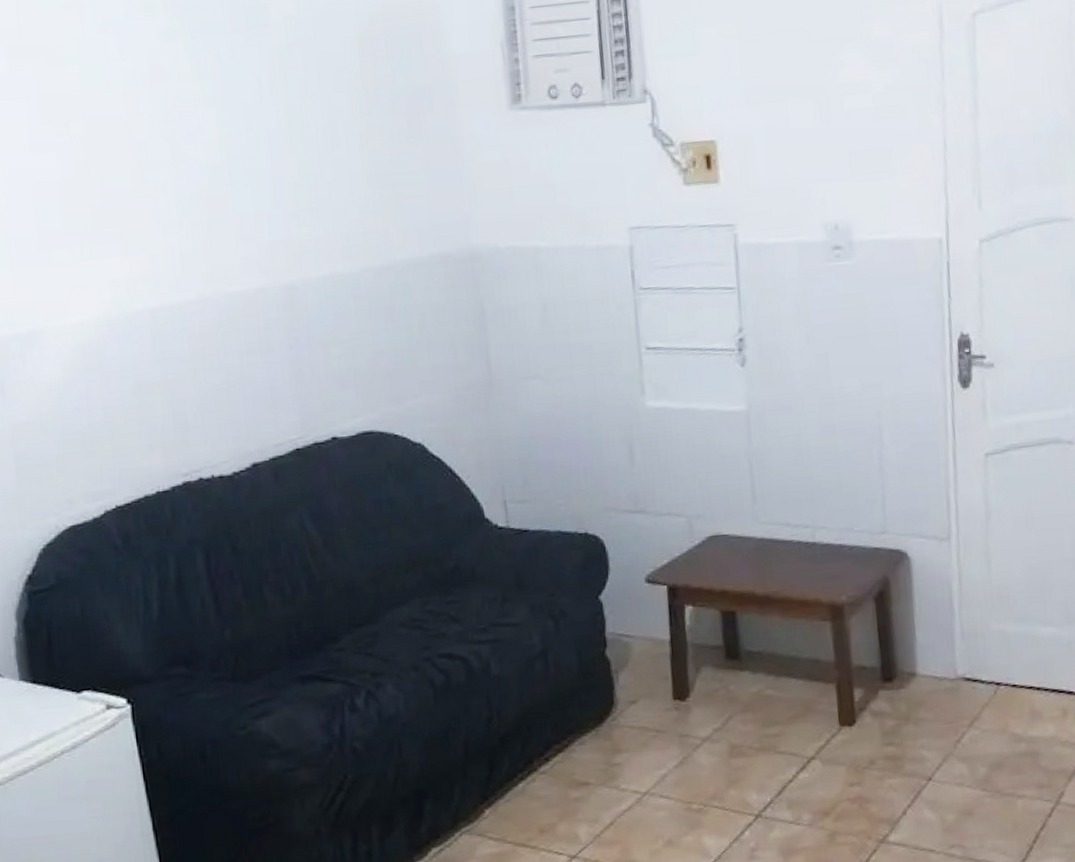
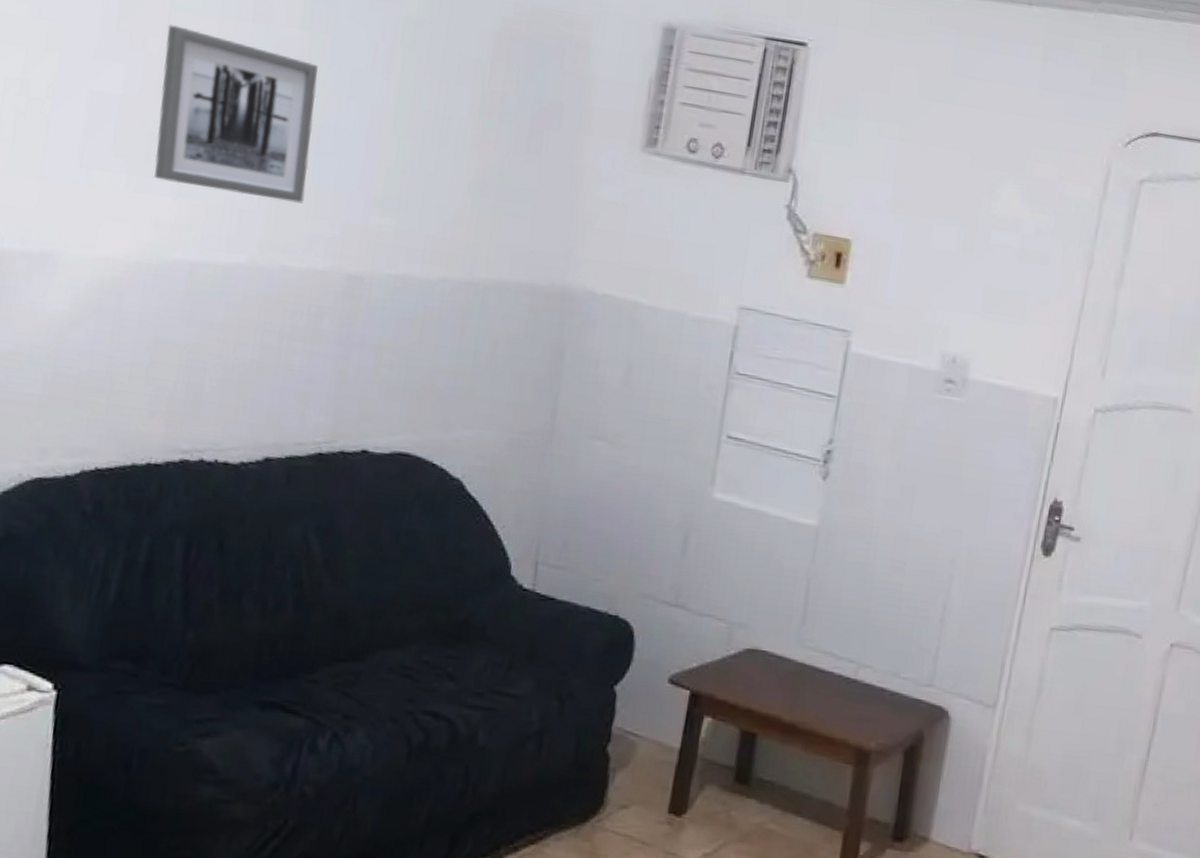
wall art: none [83,105,231,244] -> present [154,24,318,204]

